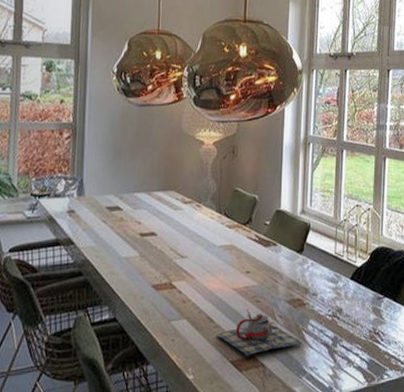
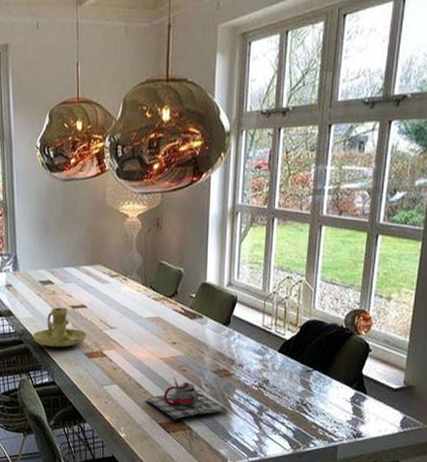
candle holder: none [94,235,156,279] -> present [32,307,87,347]

